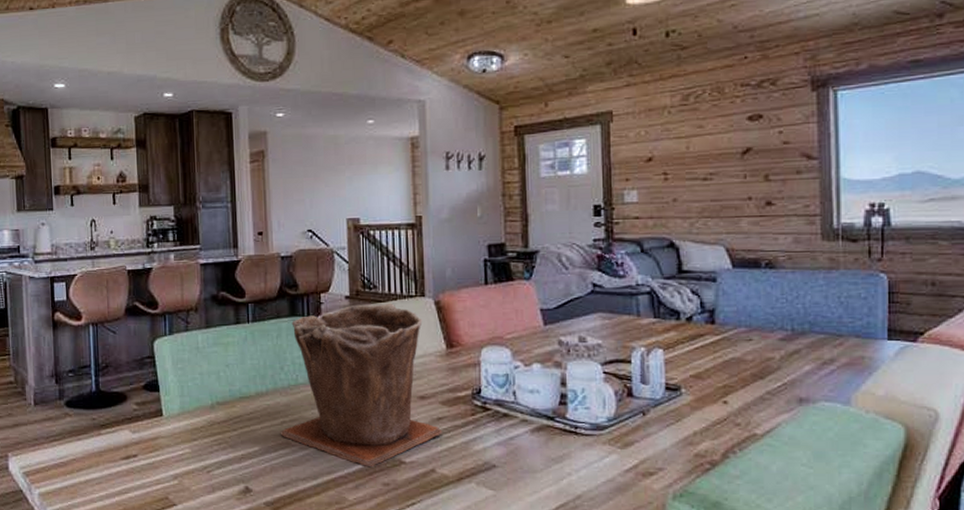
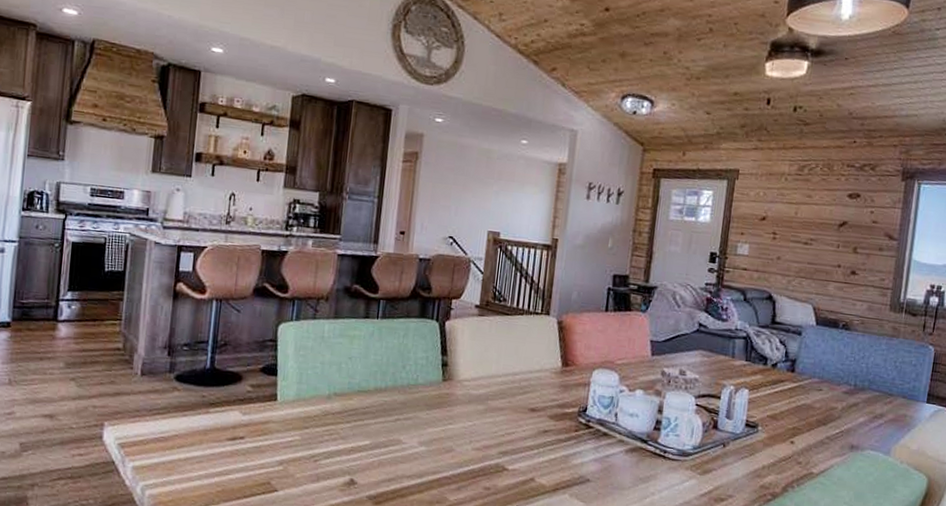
plant pot: present [280,304,442,468] -> none [392,314,546,471]

